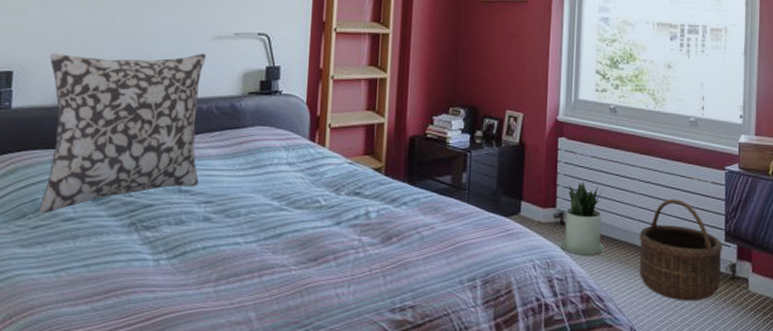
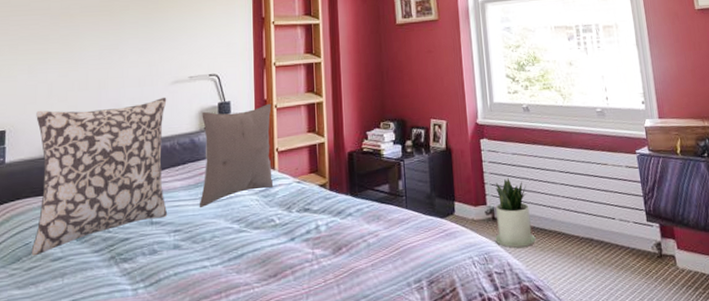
cushion: none [235,73,328,181] -> present [199,103,274,209]
basket: present [639,199,722,301] -> none [566,185,649,284]

